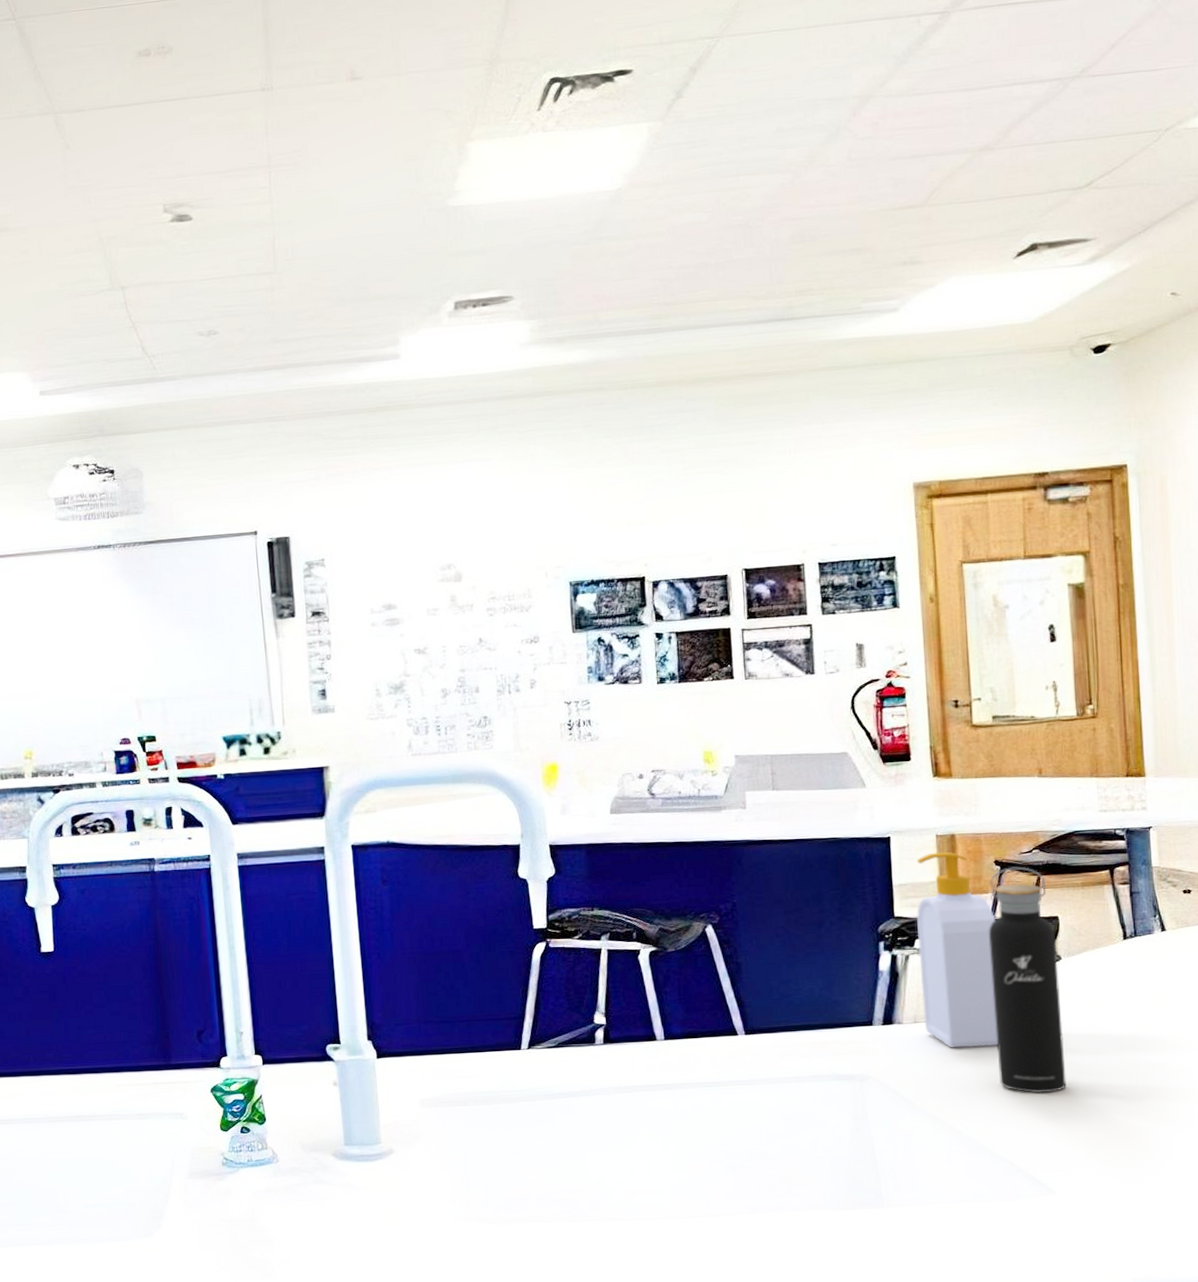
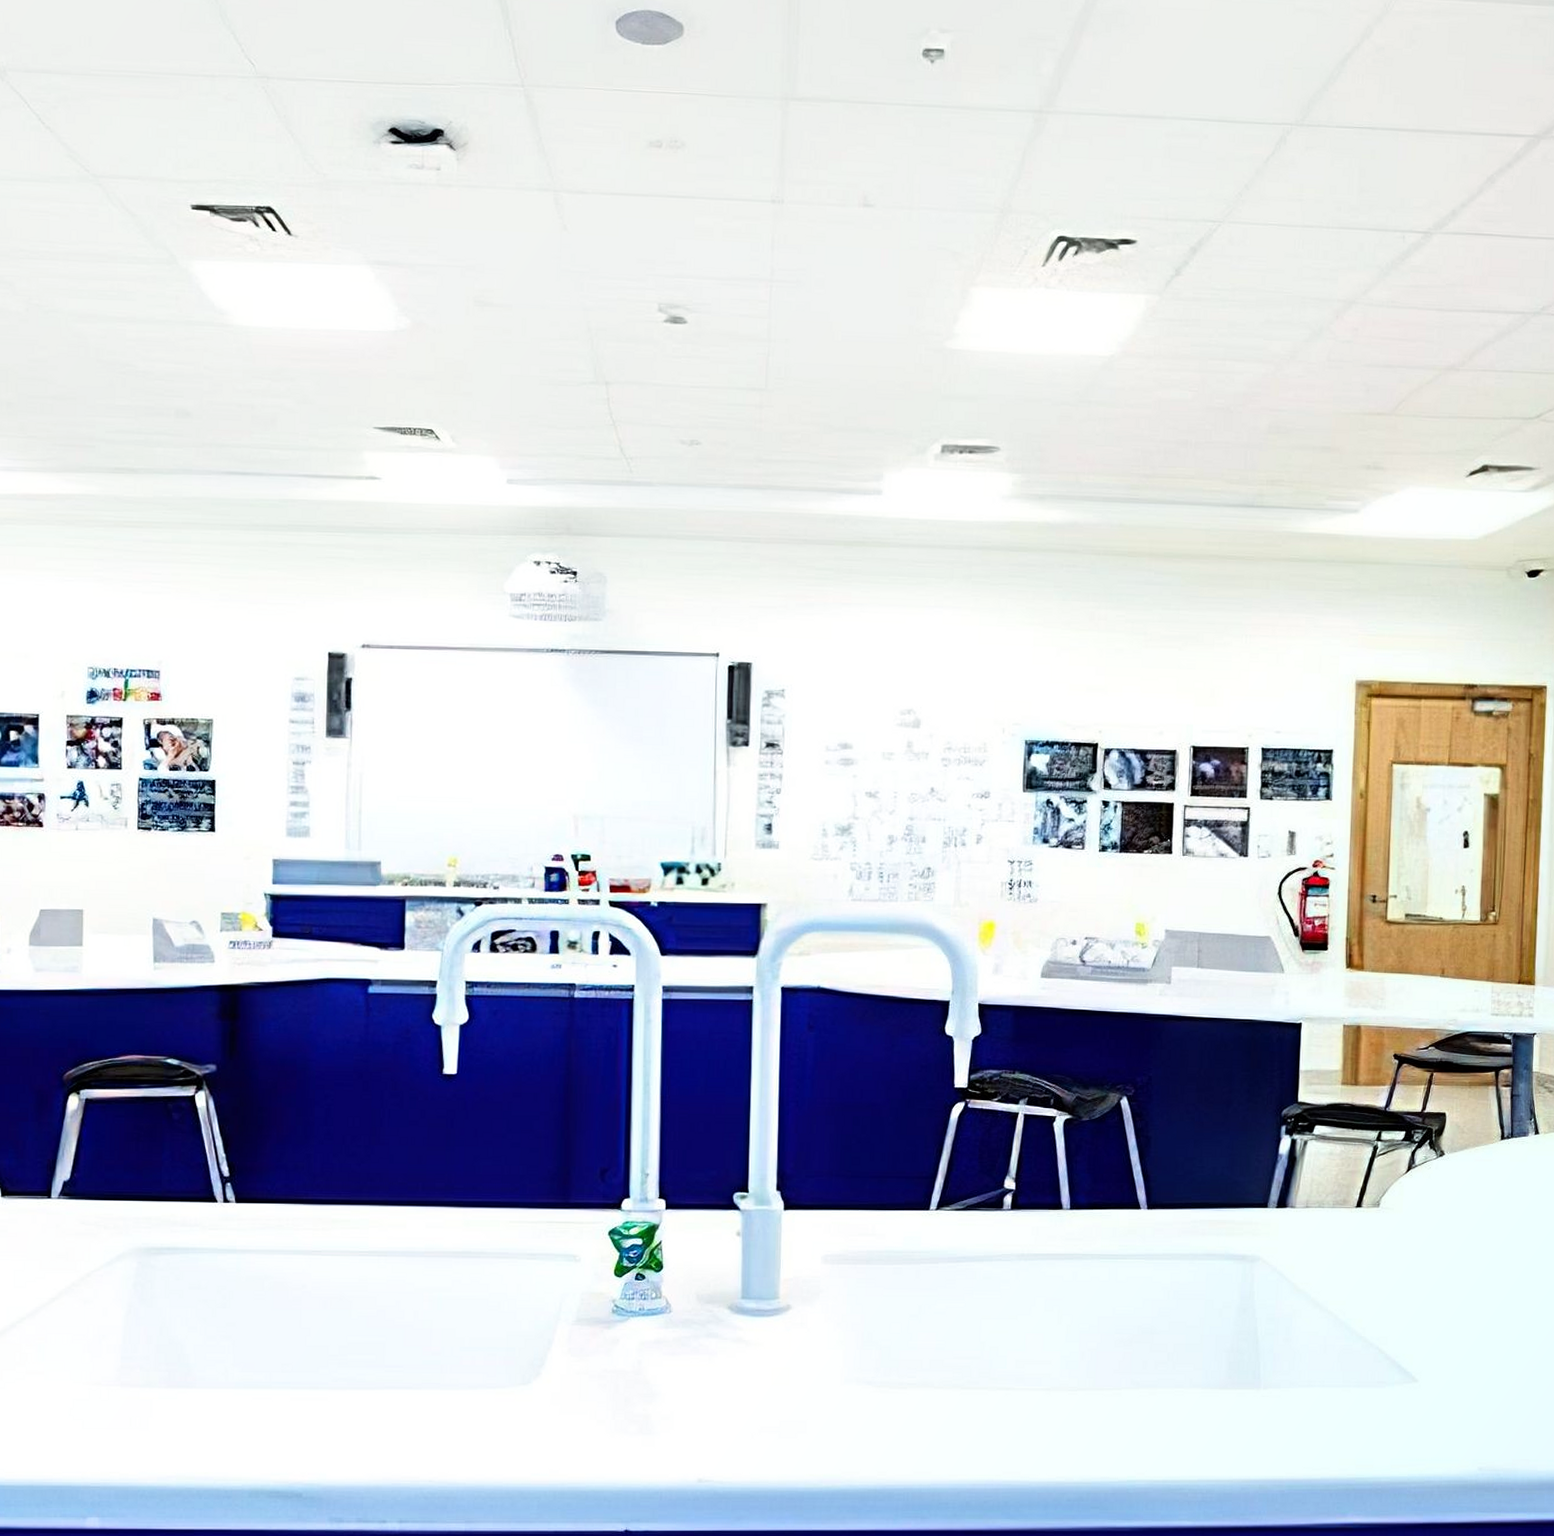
soap bottle: present [916,851,998,1048] -> none [1315,1041,1390,1235]
water bottle: present [989,866,1067,1093] -> none [1377,1062,1442,1283]

